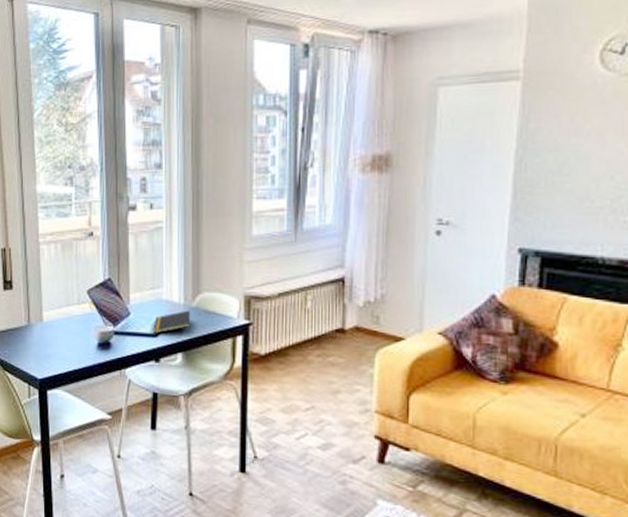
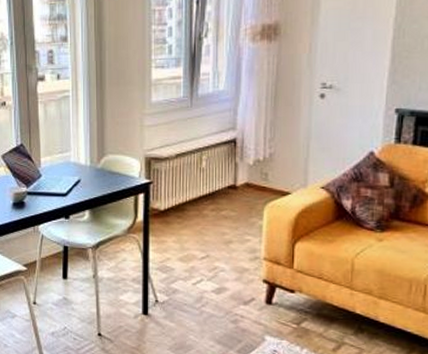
notepad: present [153,310,191,334] -> none [62,171,97,193]

